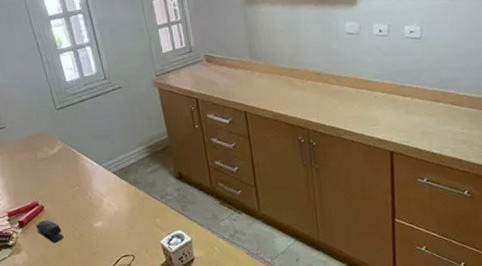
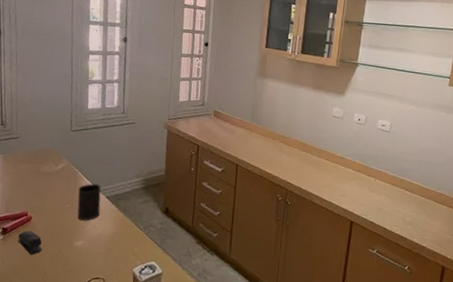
cup: none [81,160,111,201] -> present [77,183,101,221]

